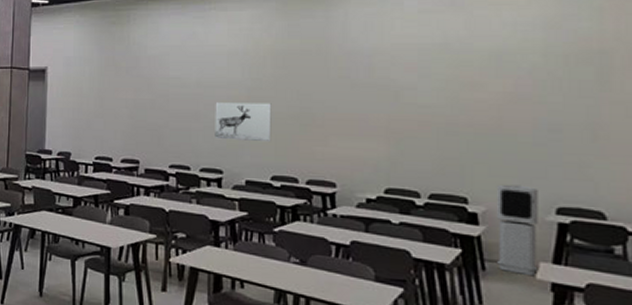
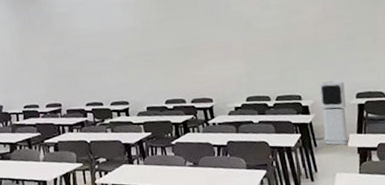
wall art: present [215,102,272,143] -> none [116,42,163,77]

